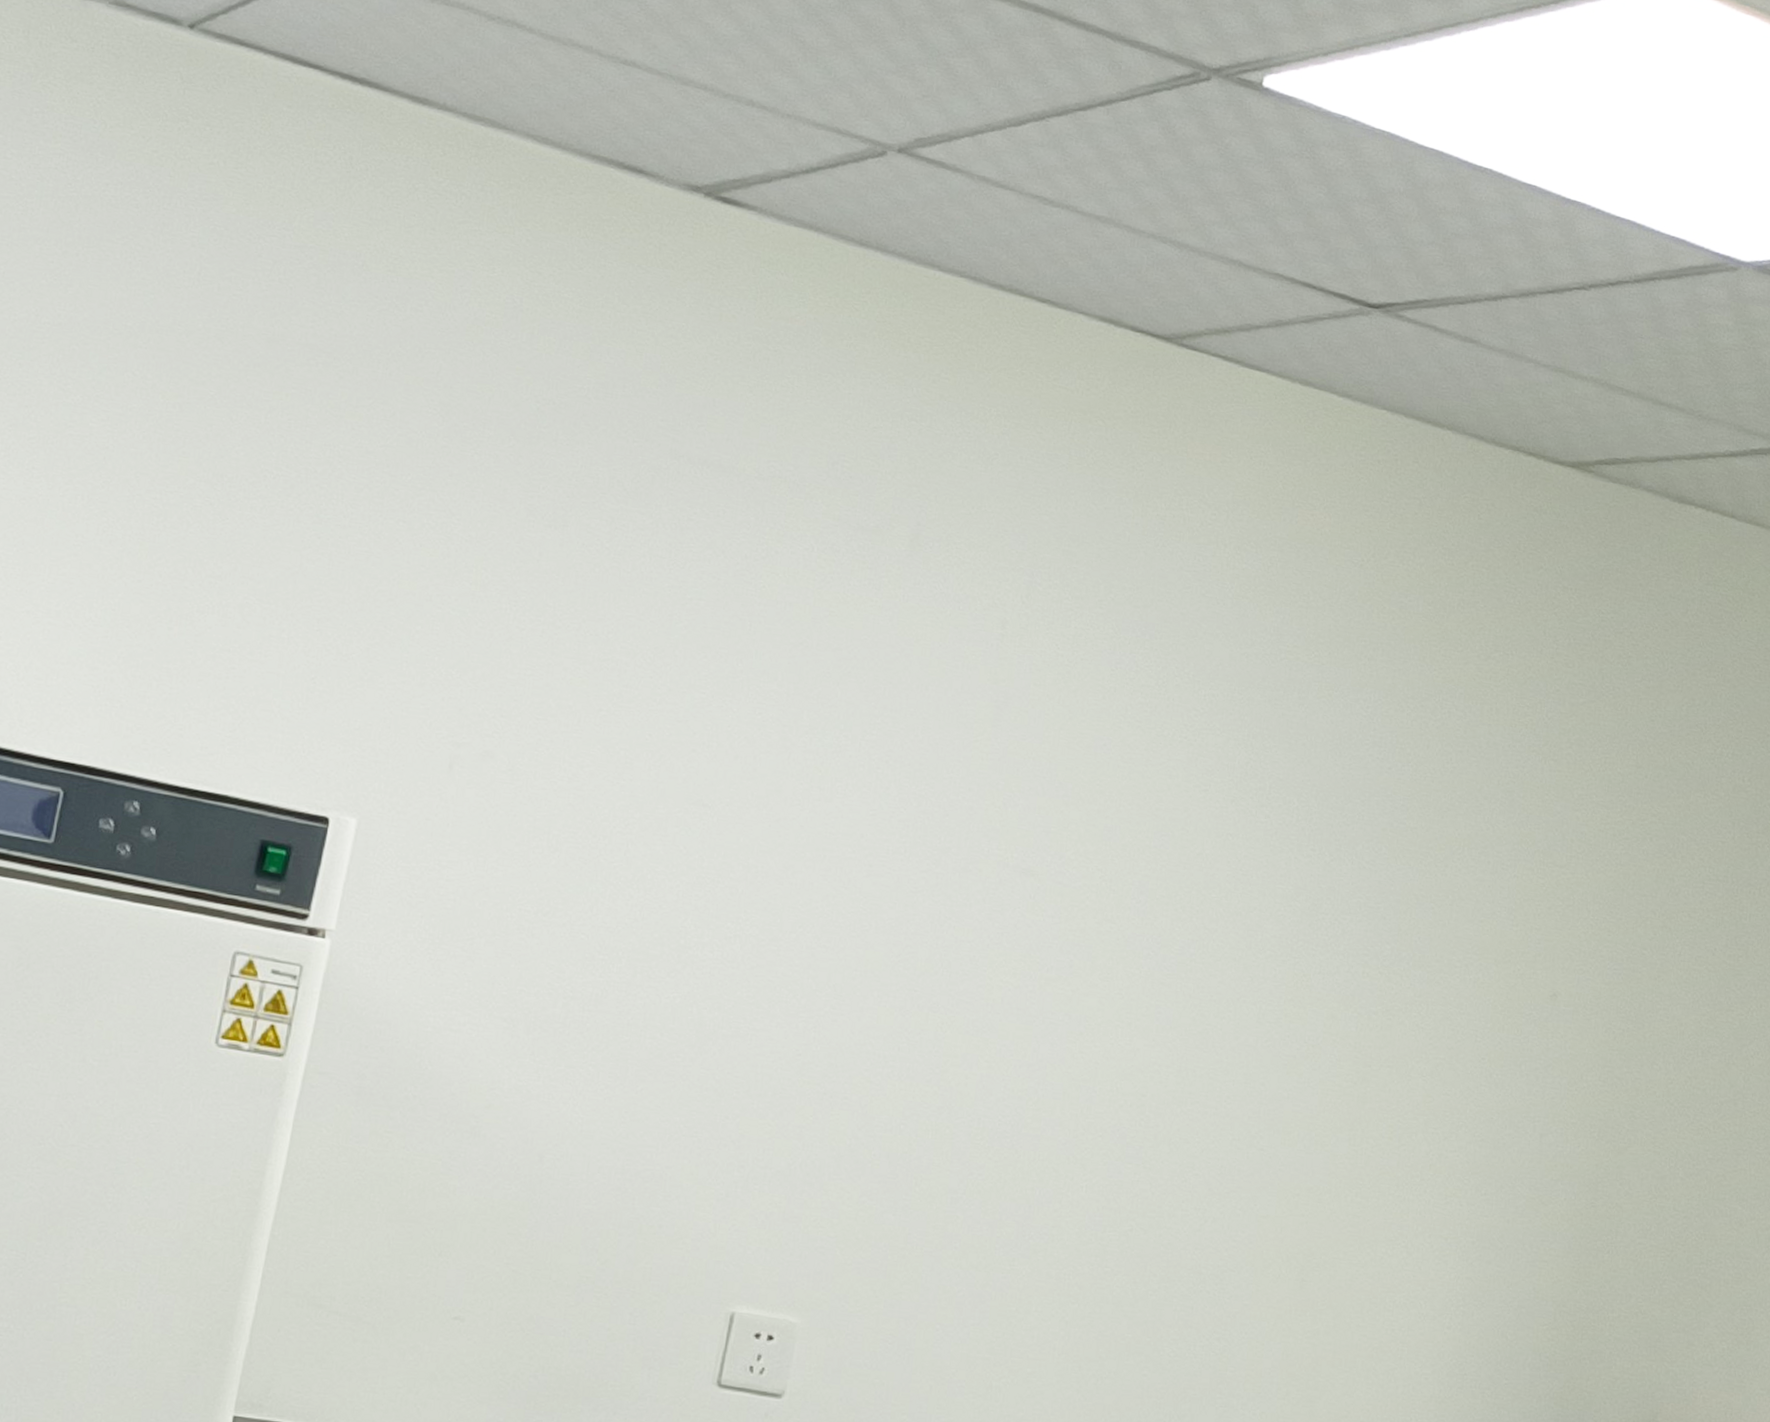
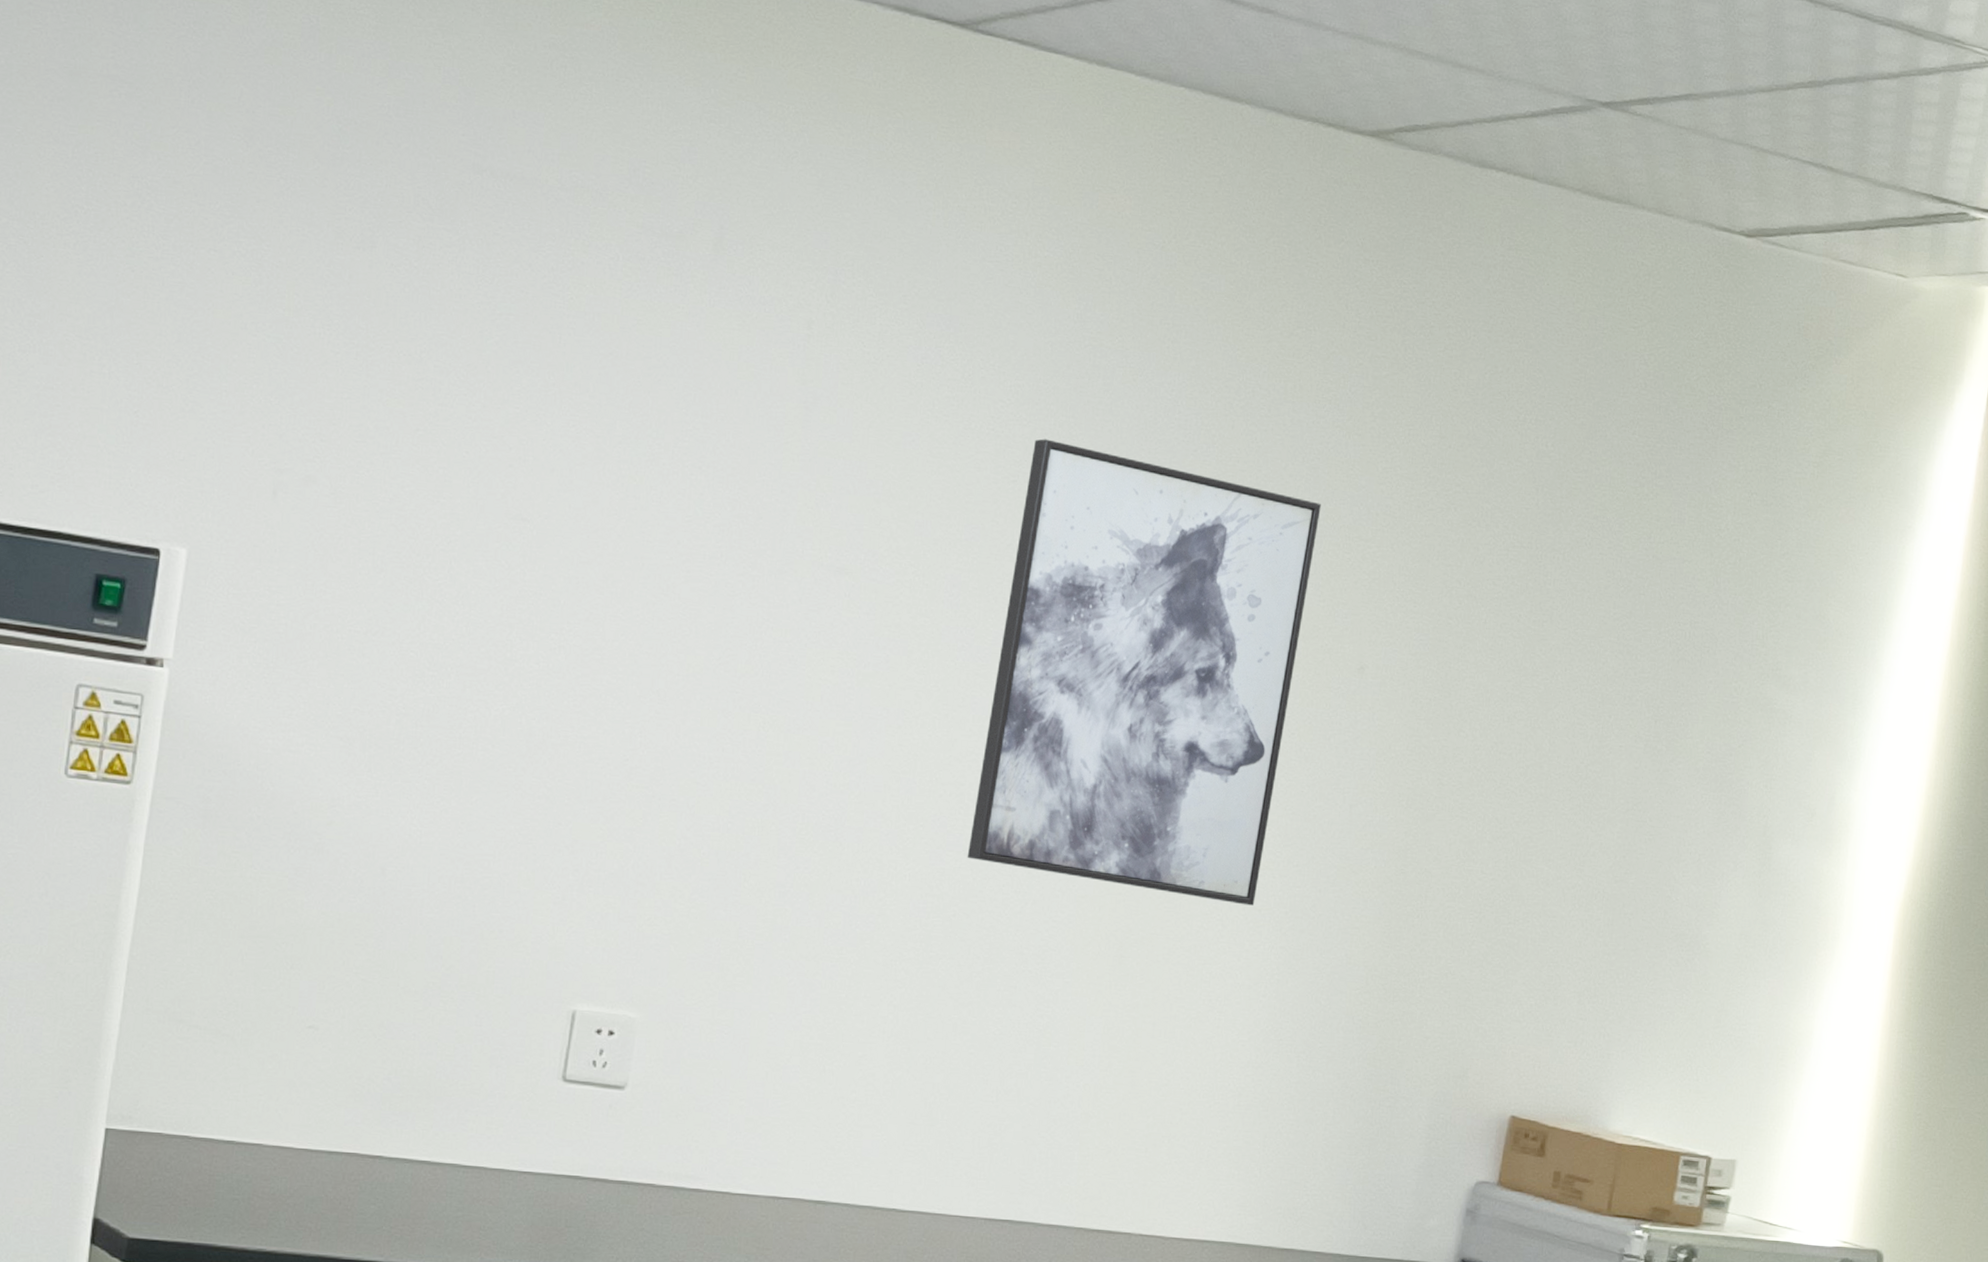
wall art: none [1146,749,1516,1234] -> present [967,439,1321,906]

